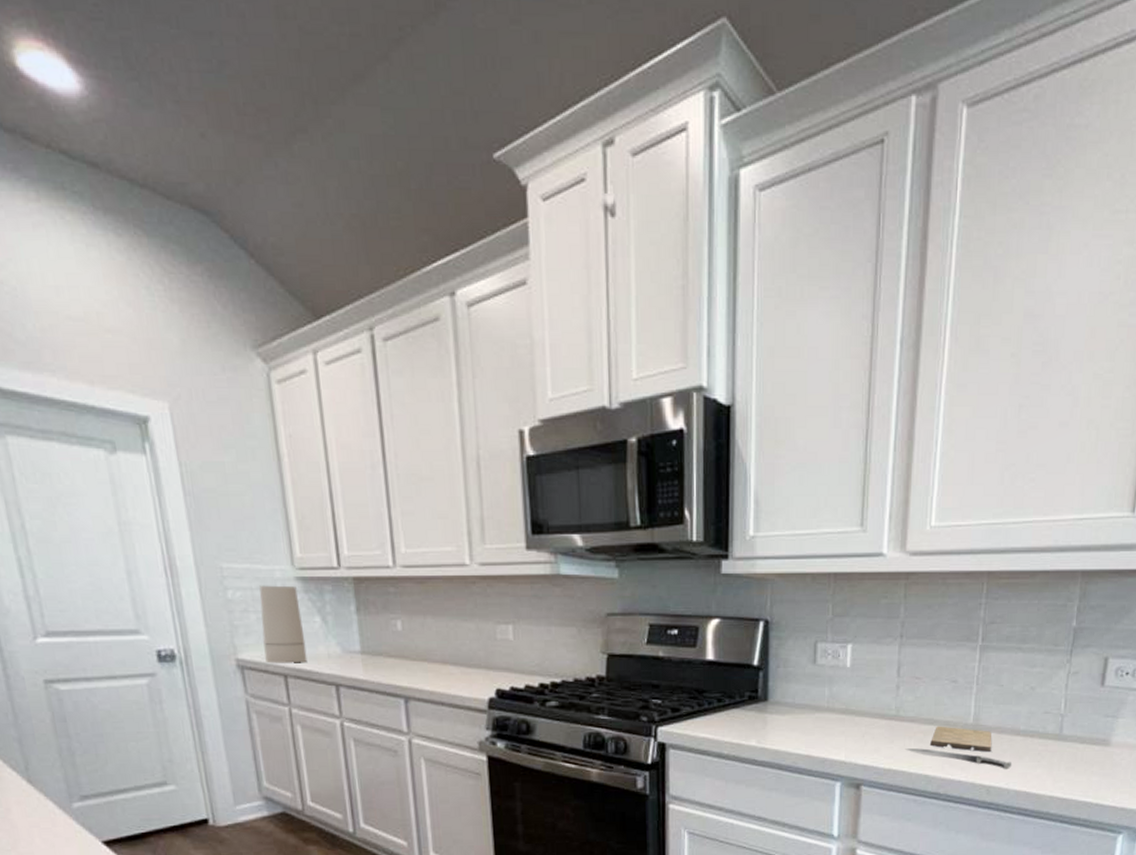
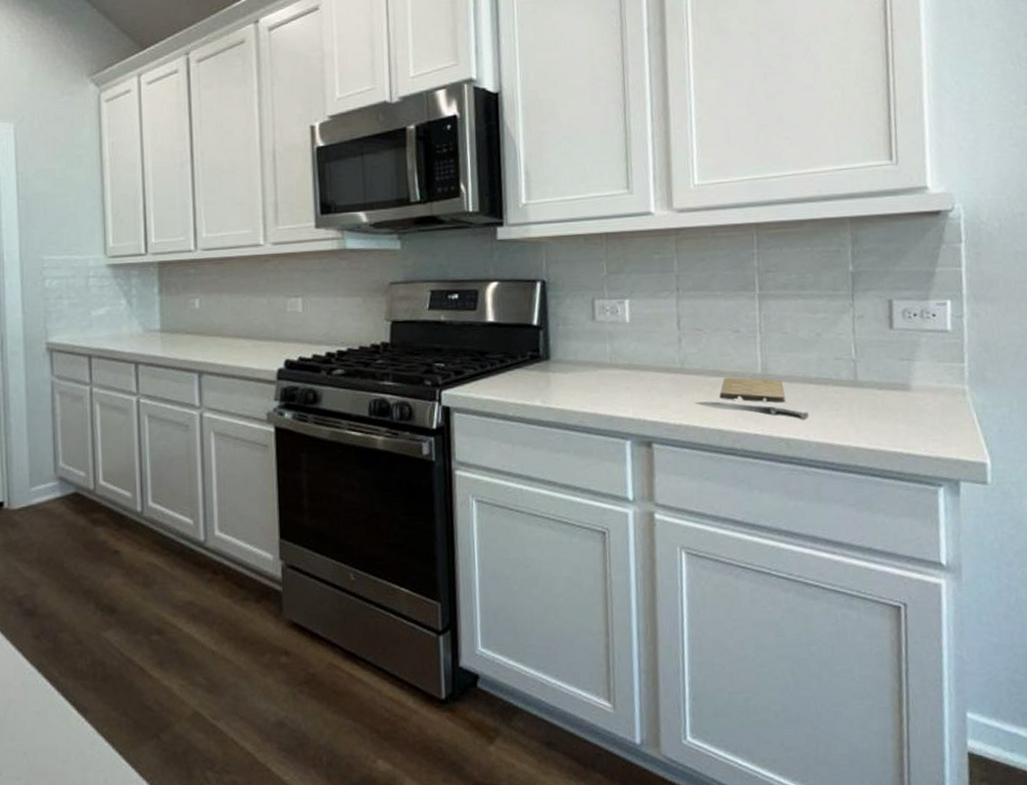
canister: present [259,585,308,664] -> none [72,272,111,346]

